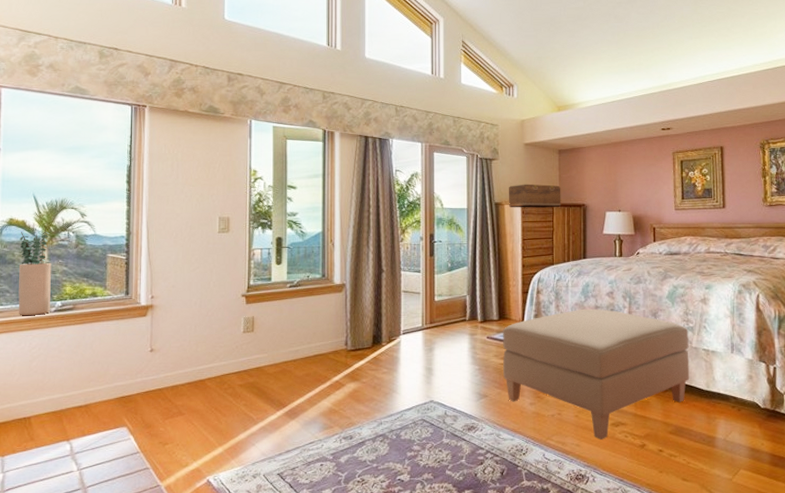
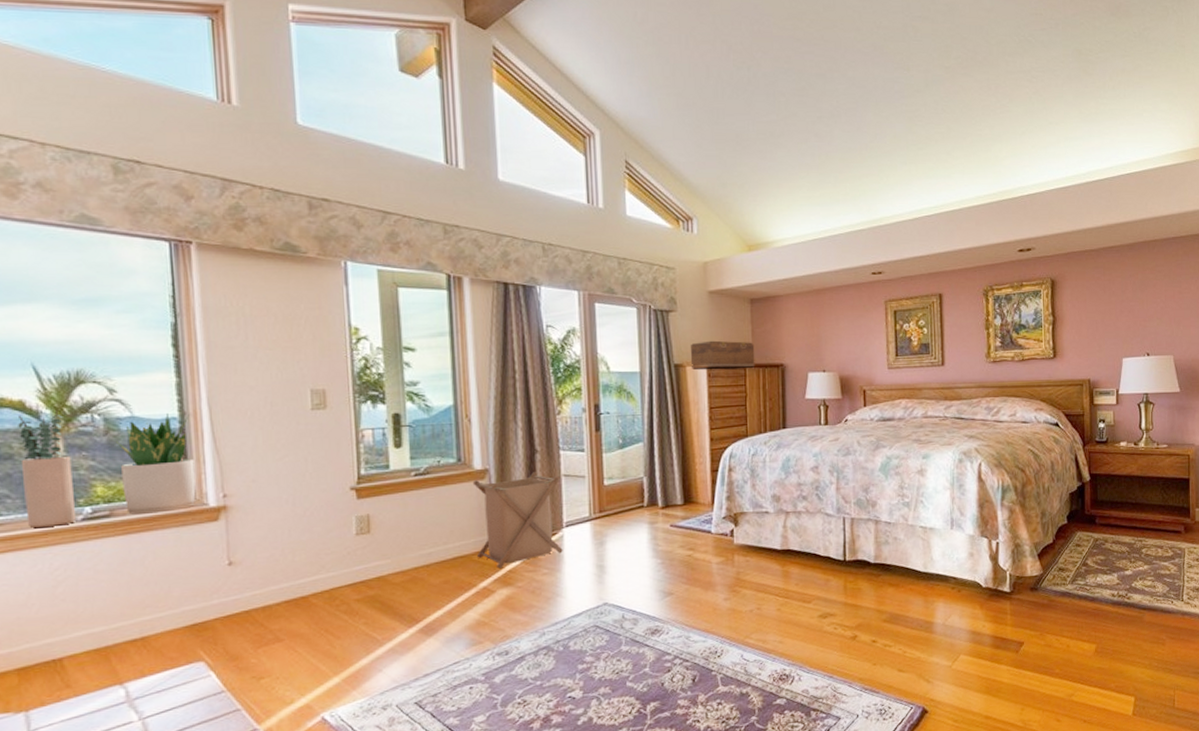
planter: none [81,232,134,309] -> present [115,412,196,515]
laundry basket: none [332,288,400,366] -> present [472,472,563,569]
ottoman: present [503,308,690,439] -> none [689,486,906,634]

